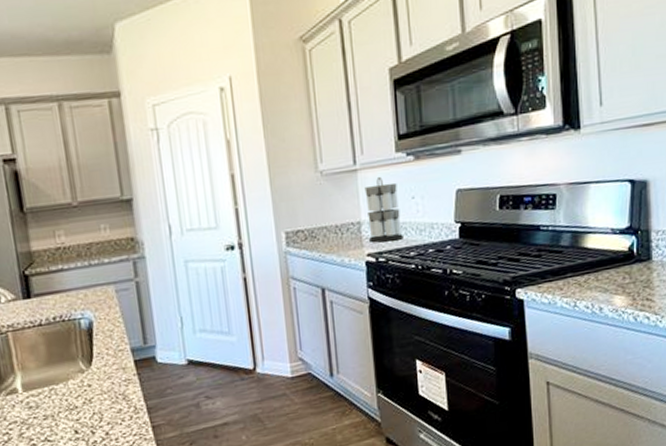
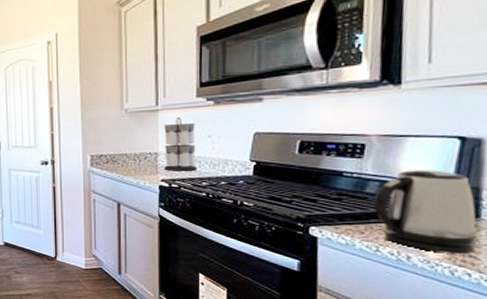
kettle: none [568,215,651,301] -> present [374,170,477,254]

